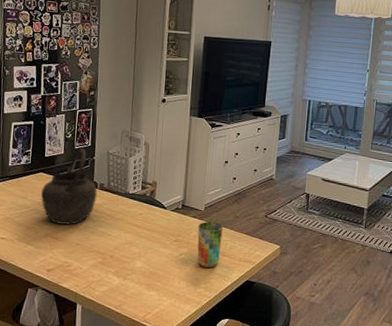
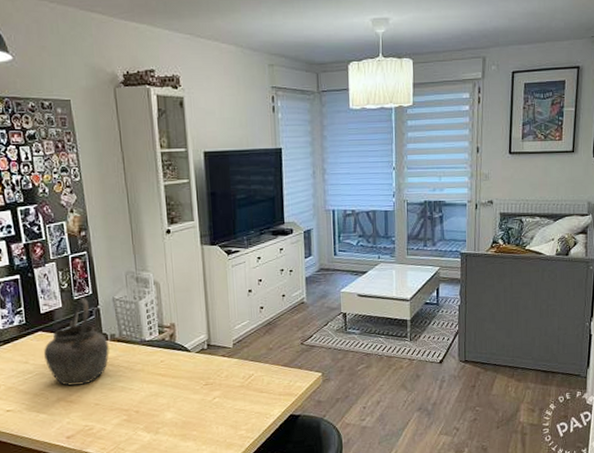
cup: present [197,221,223,269] -> none [229,358,258,409]

